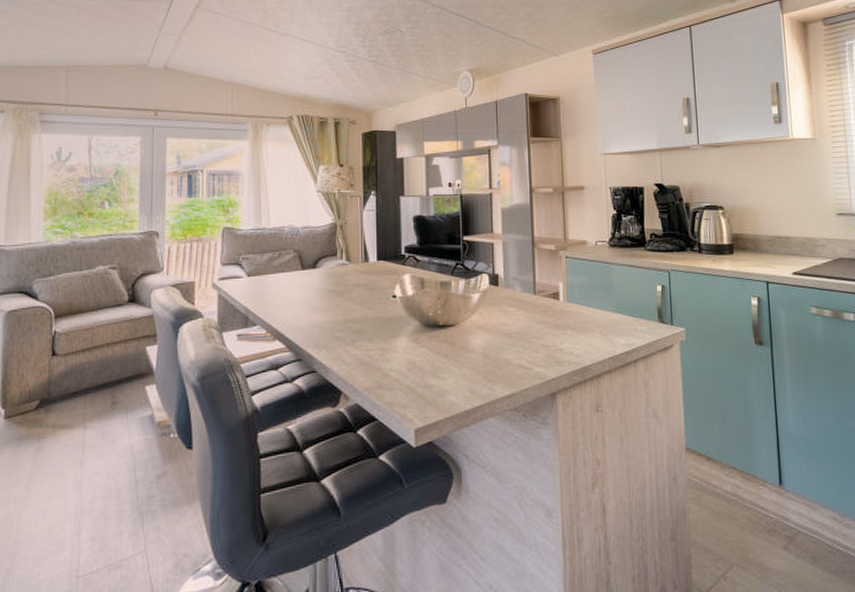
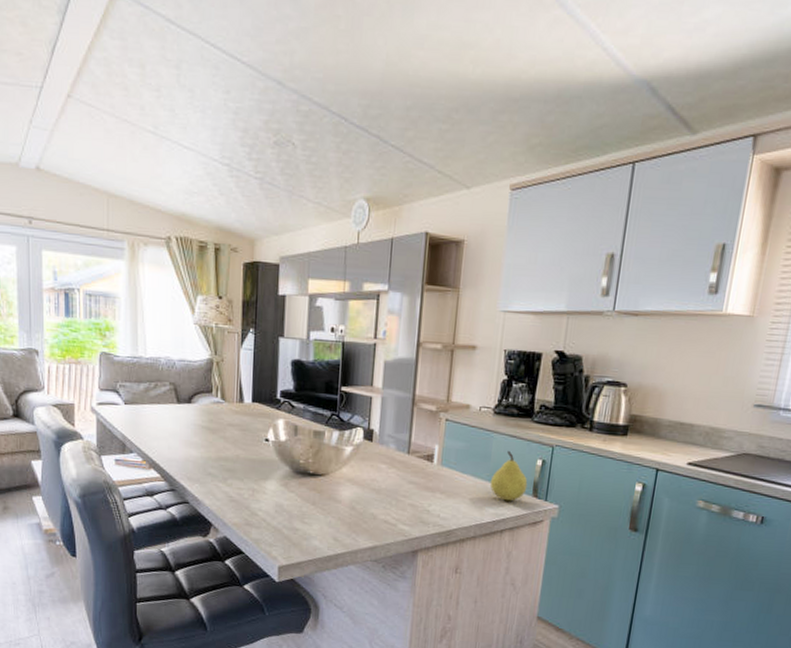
fruit: none [616,281,652,330] -> present [490,451,528,501]

